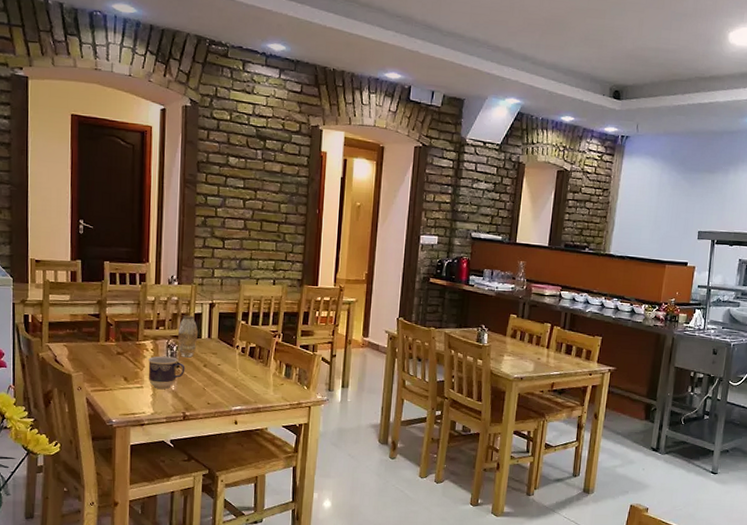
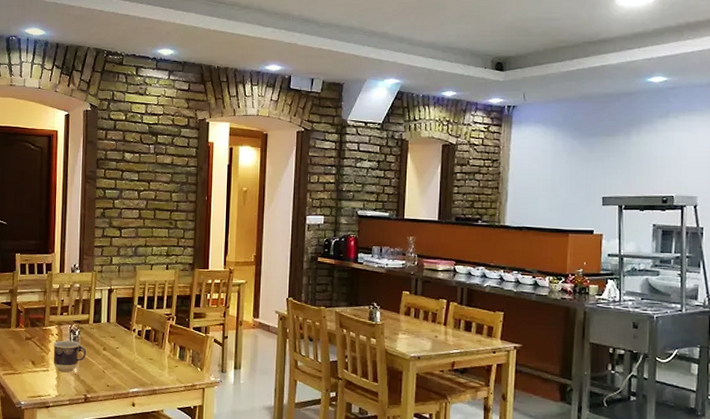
vase: present [178,315,198,358] -> none [80,301,98,342]

